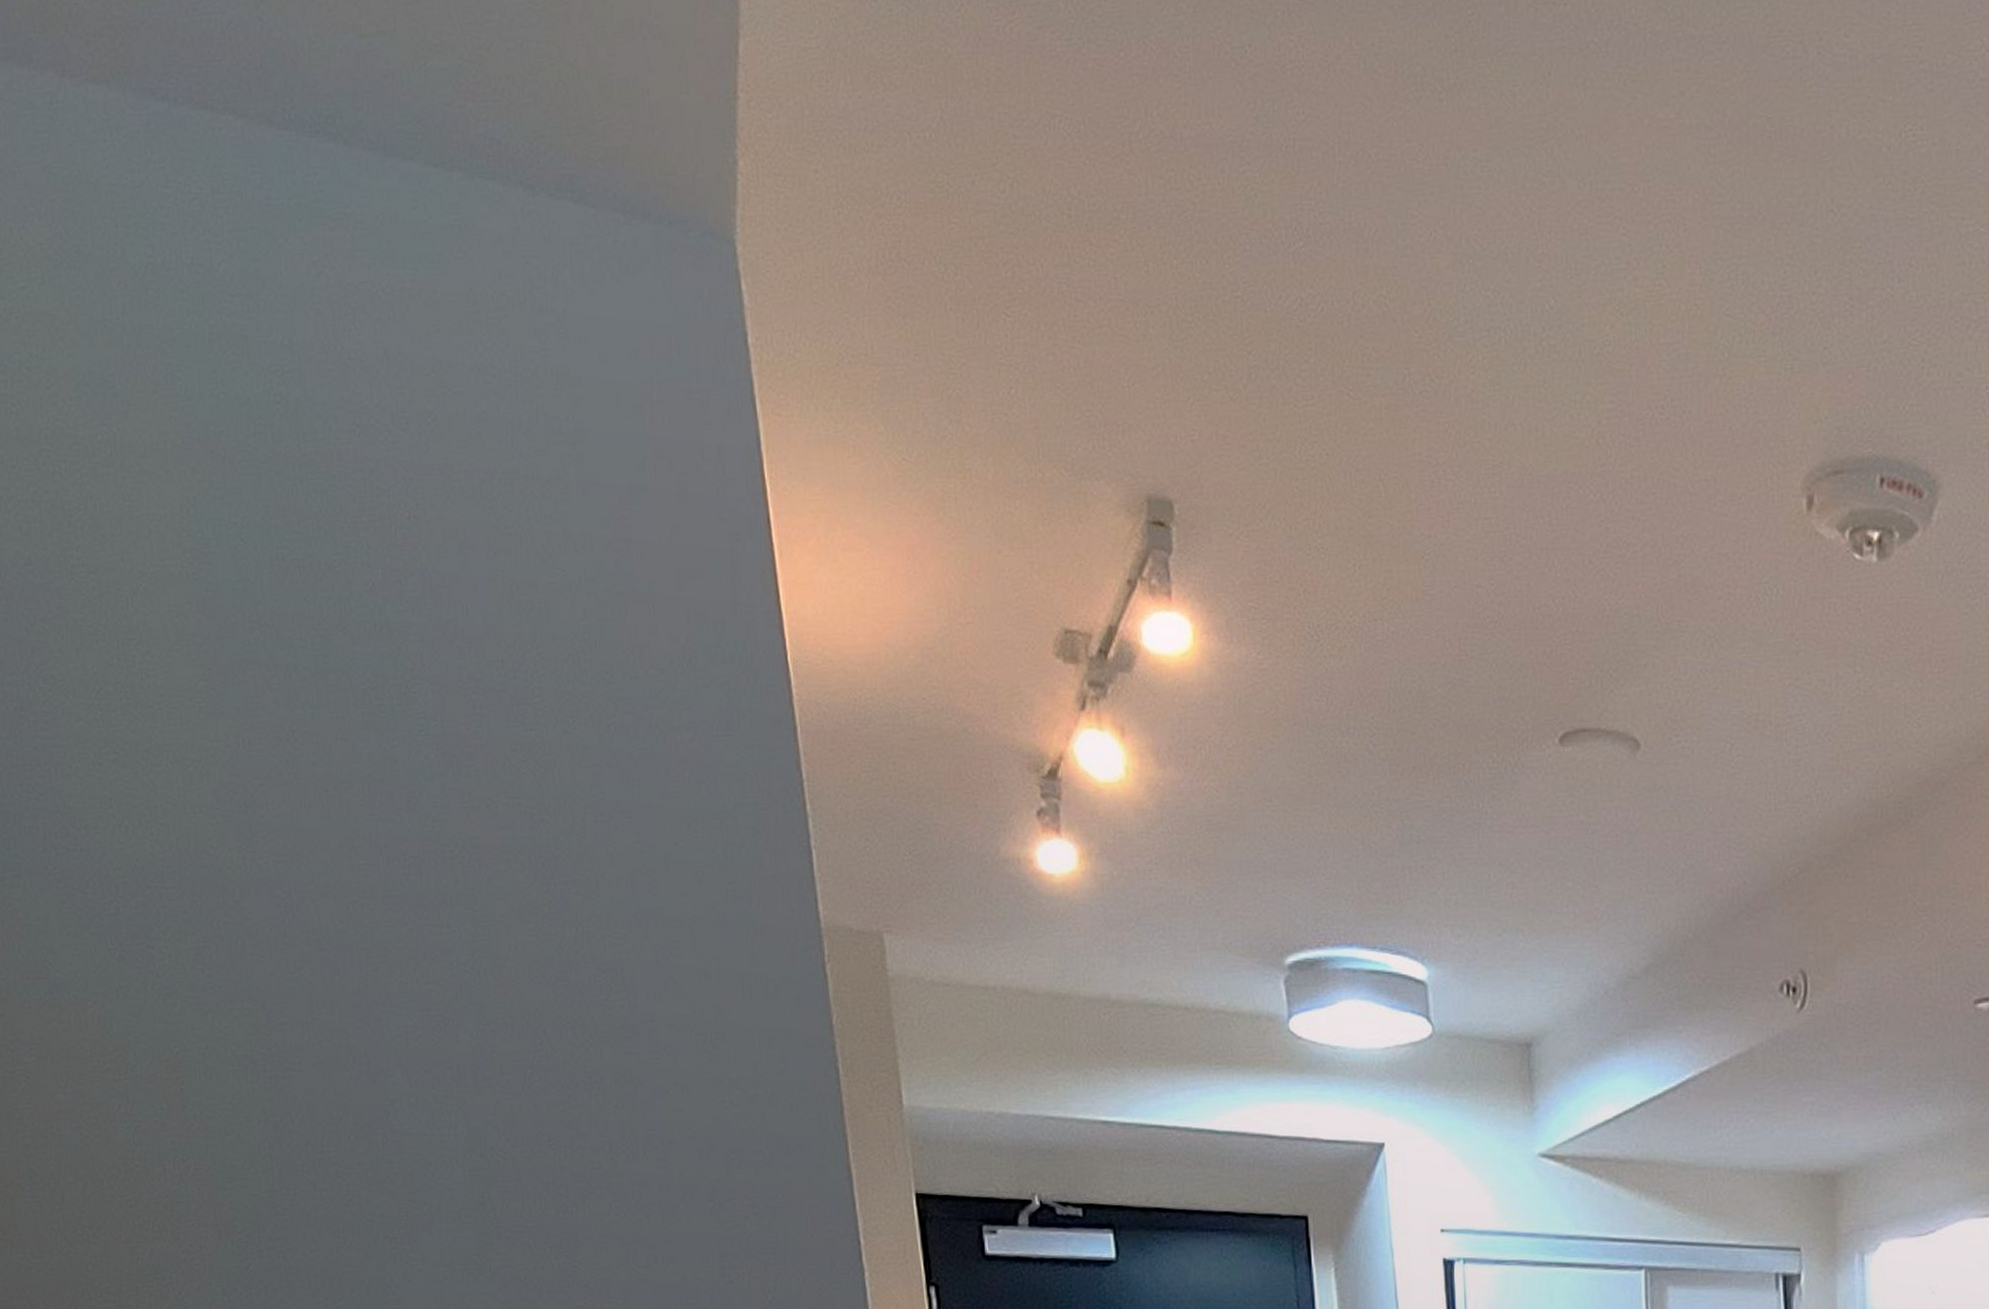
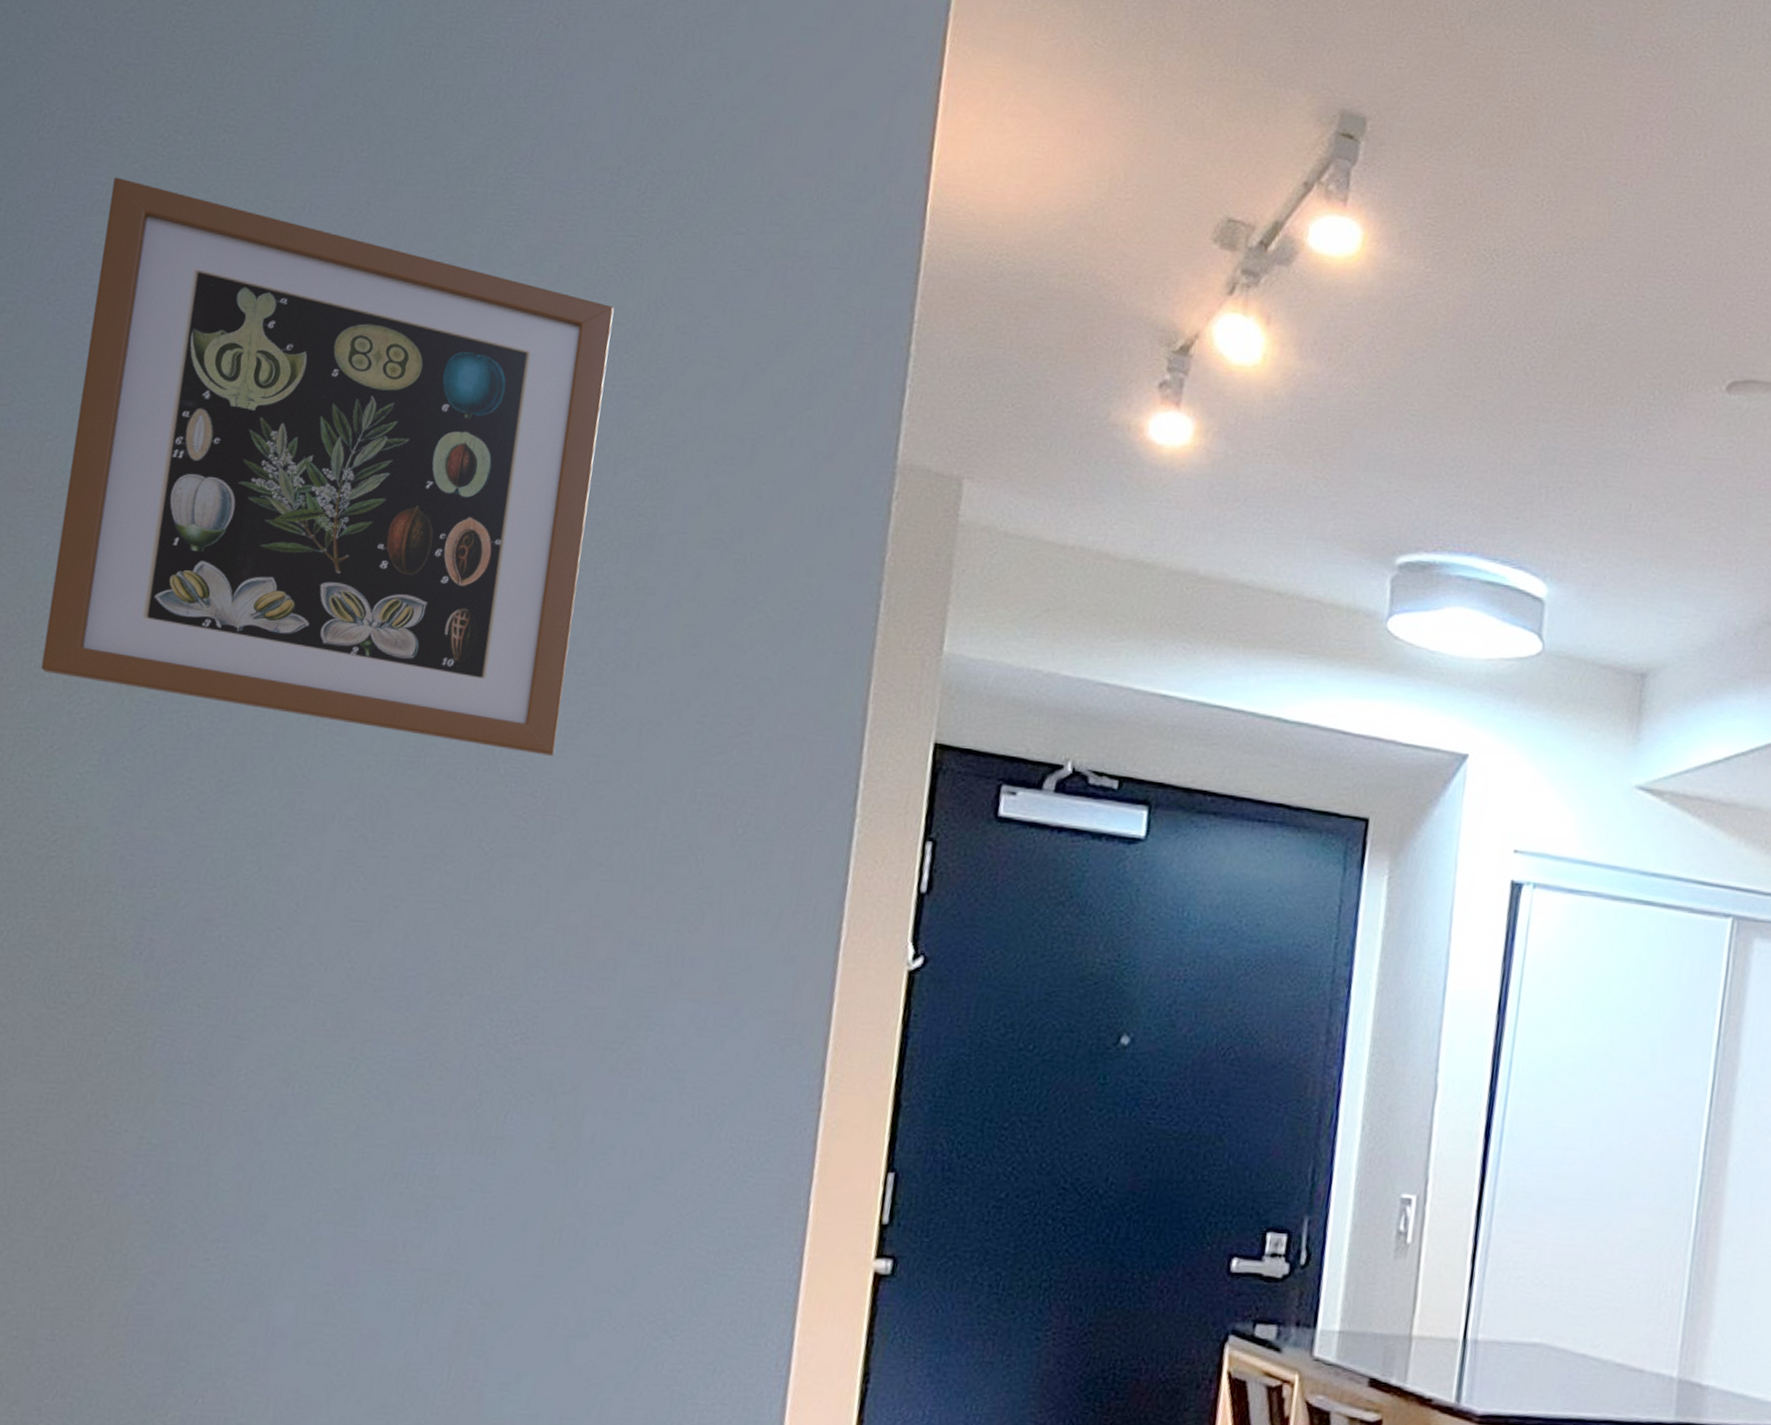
picture frame: none [65,737,596,1248] -> present [40,177,615,756]

